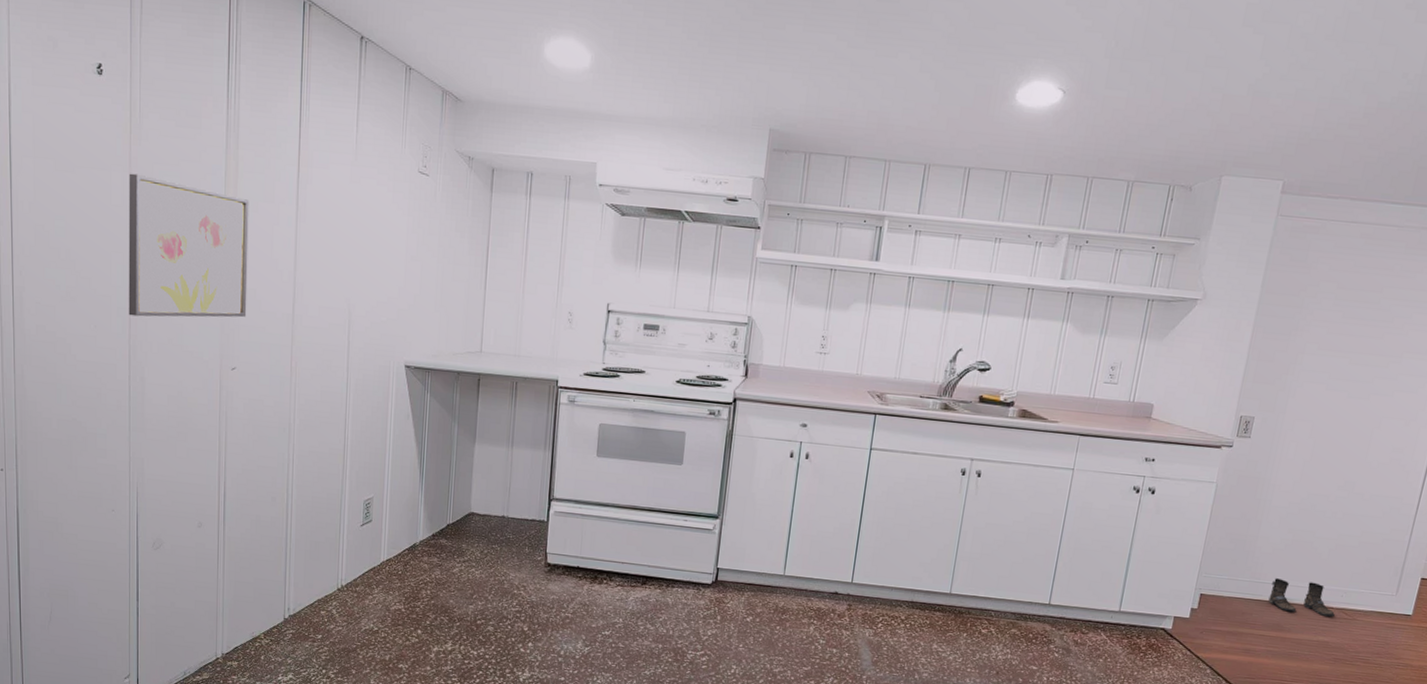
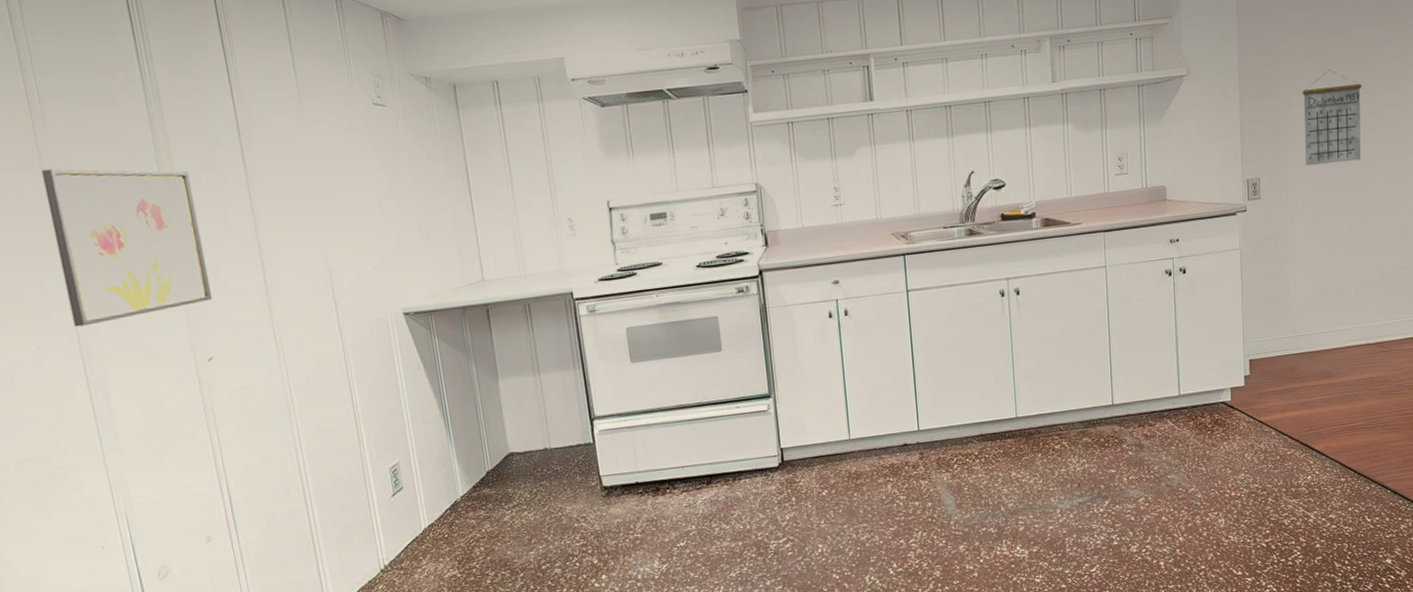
boots: present [1268,578,1335,617] -> none [1311,323,1373,358]
calendar: none [1306,324,1388,422] -> present [1302,69,1362,167]

